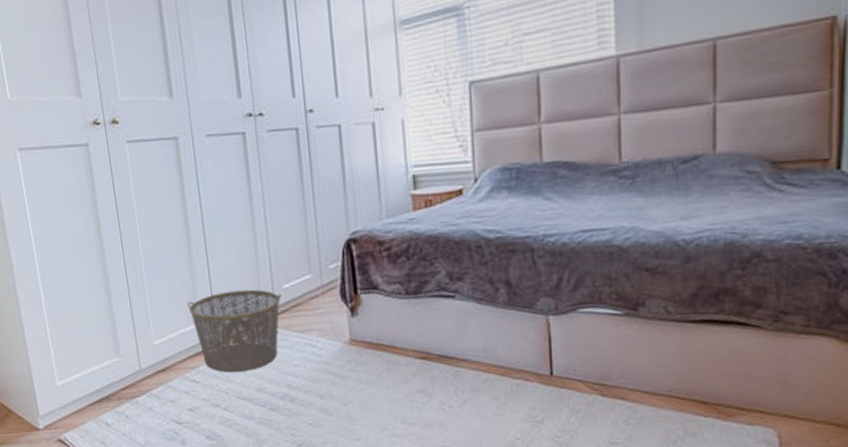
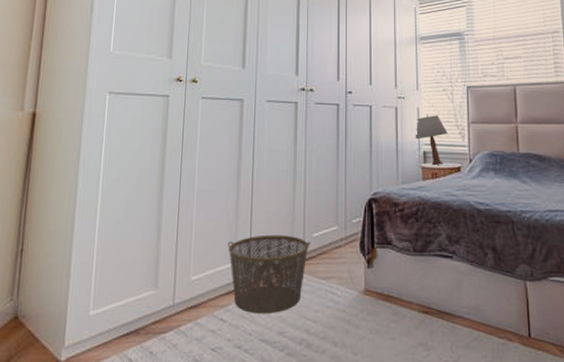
table lamp: none [400,126,444,192] -> present [415,115,448,166]

